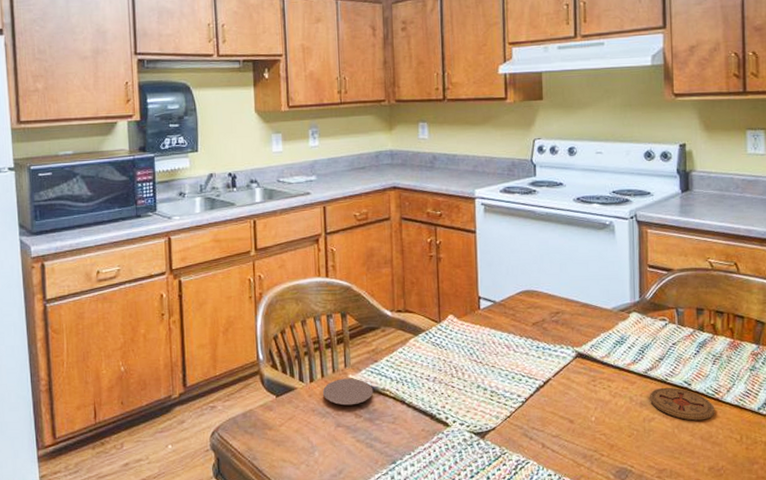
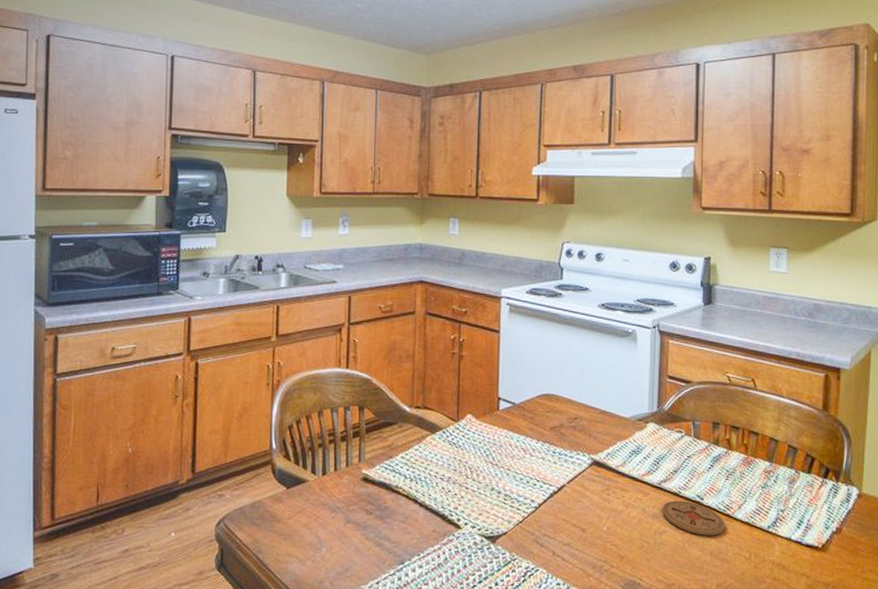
coaster: present [322,378,374,406] -> none [334,473,387,502]

